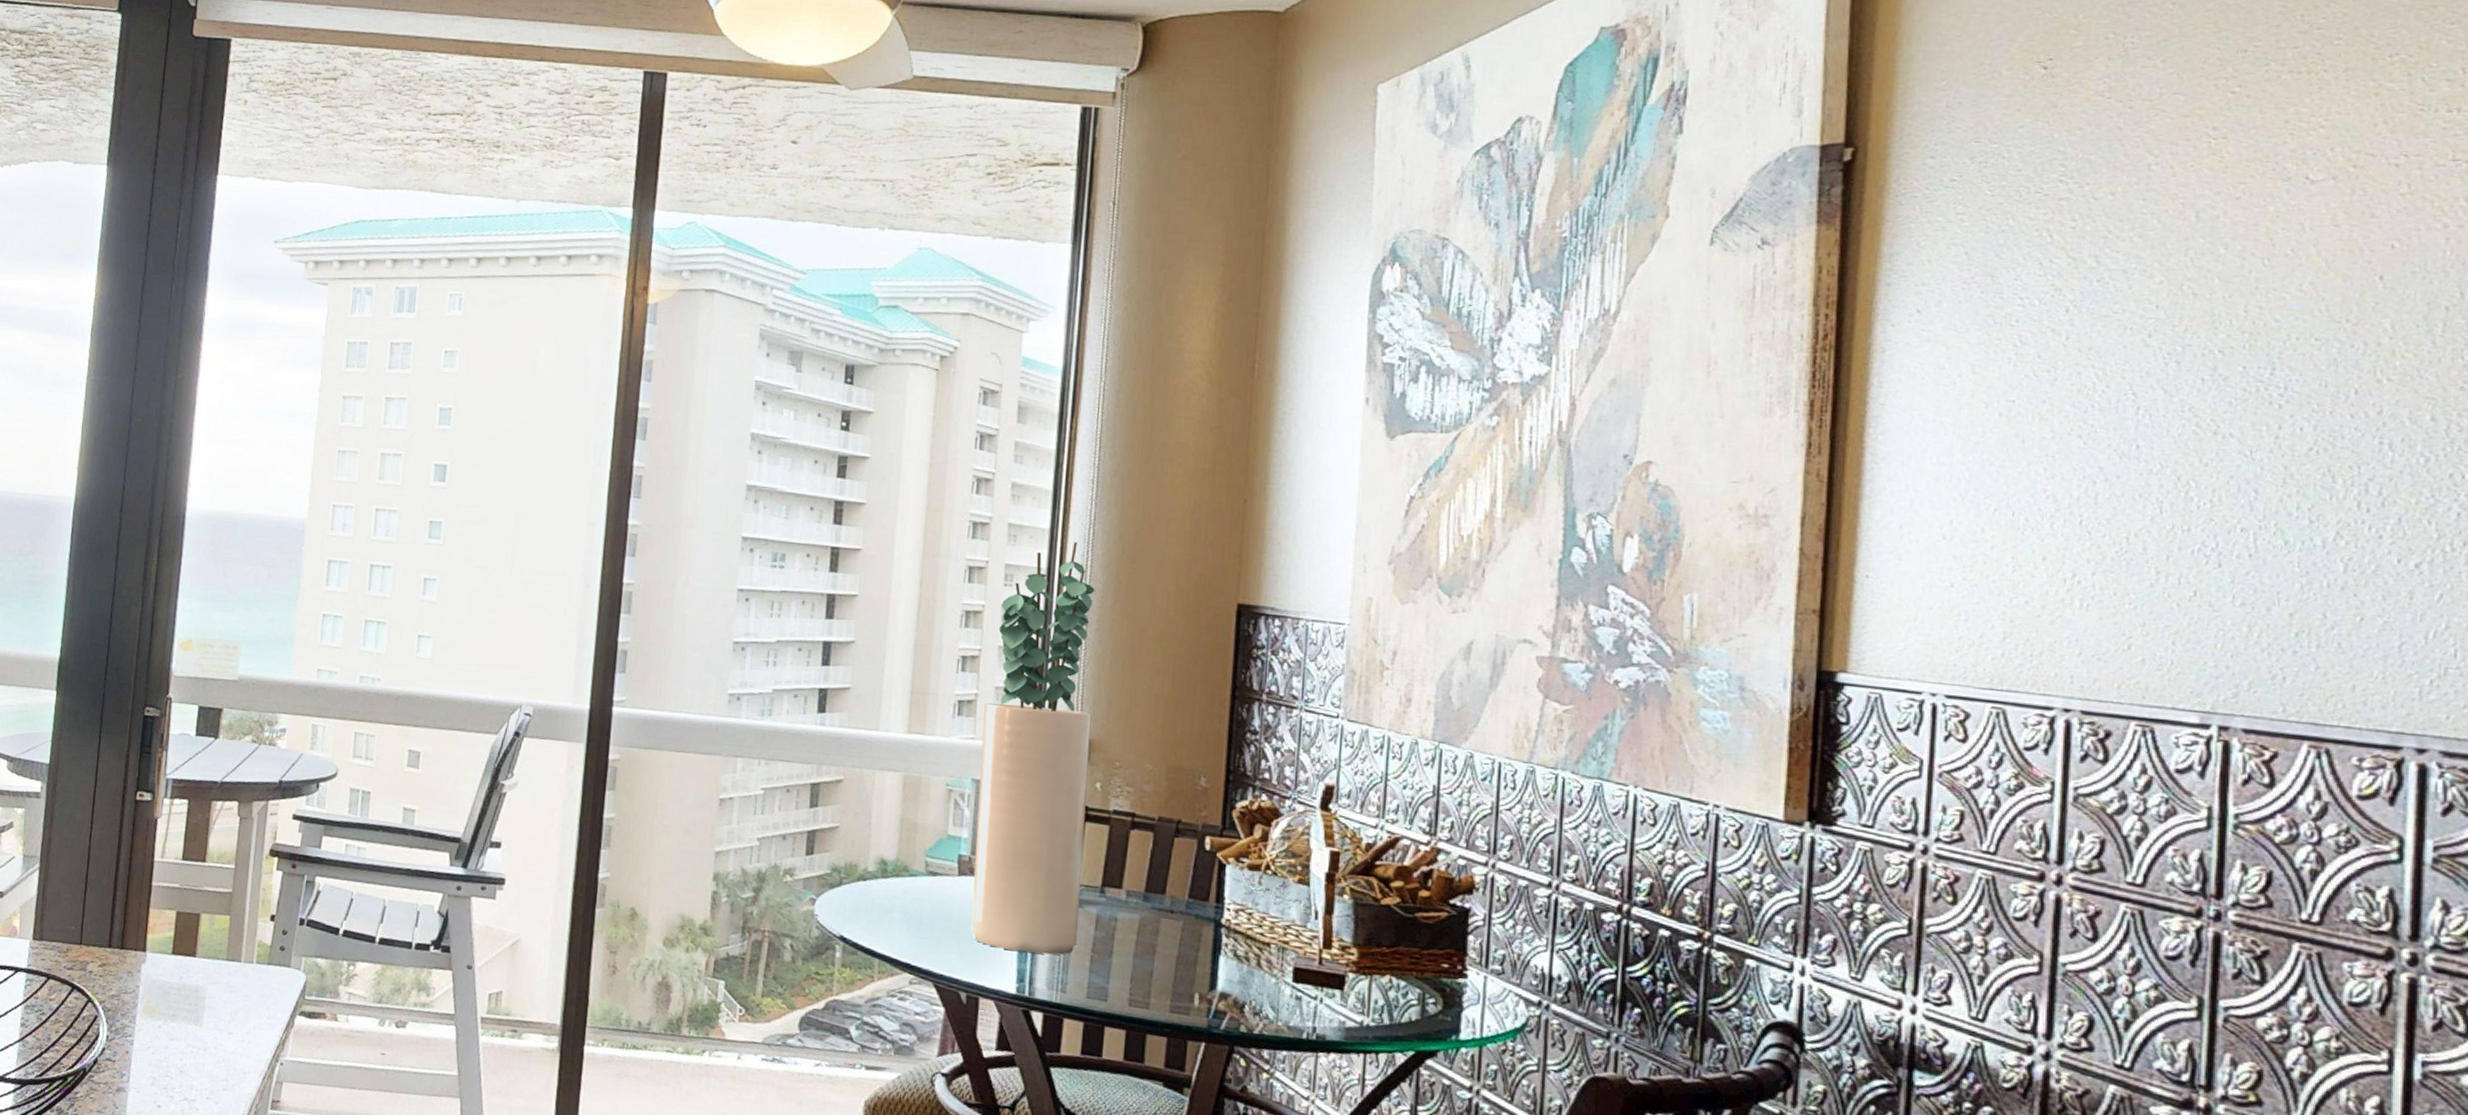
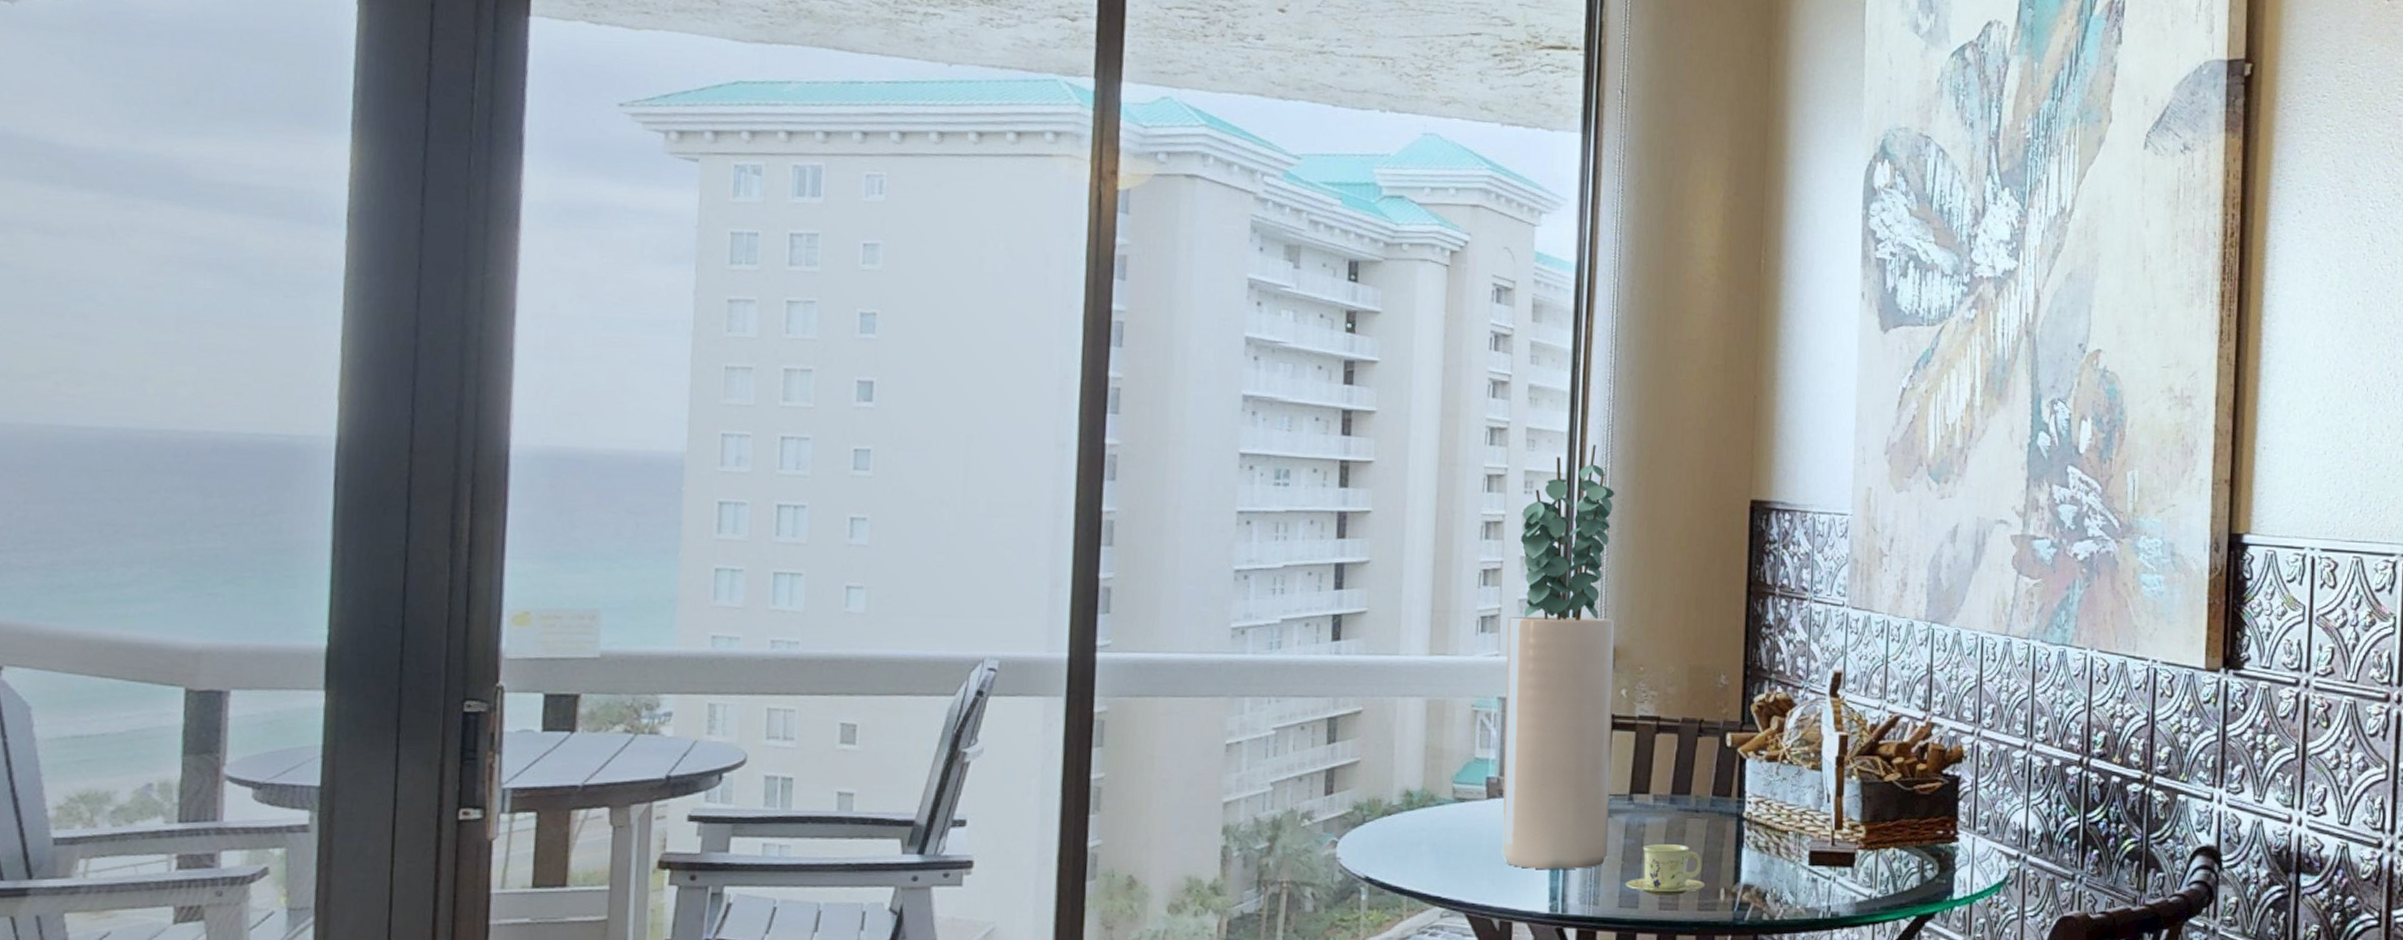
cup and saucer: none [1094,939,1179,995] -> present [1625,844,1706,897]

